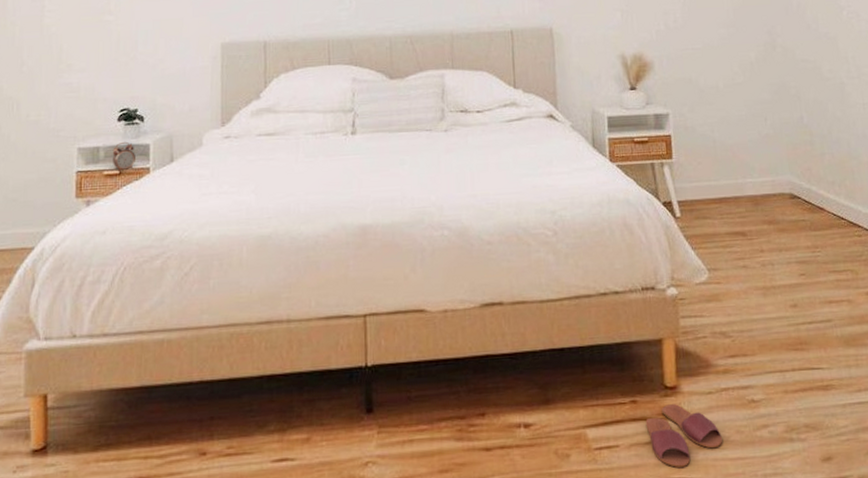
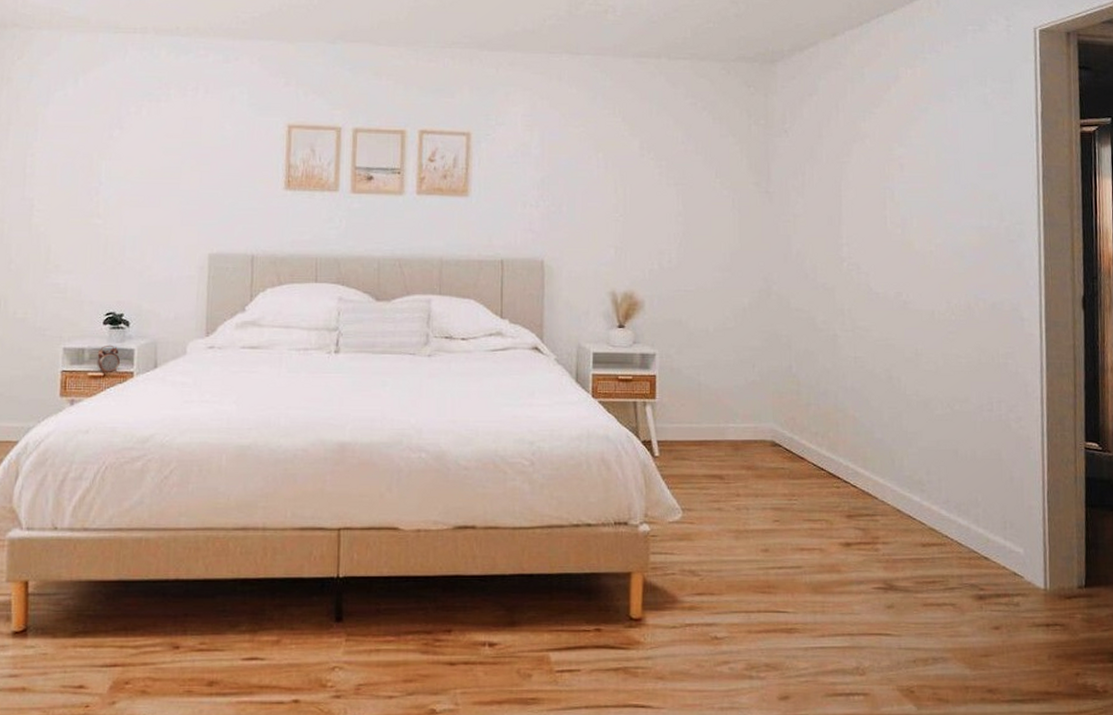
slippers: present [645,403,722,468] -> none [608,634,682,694]

